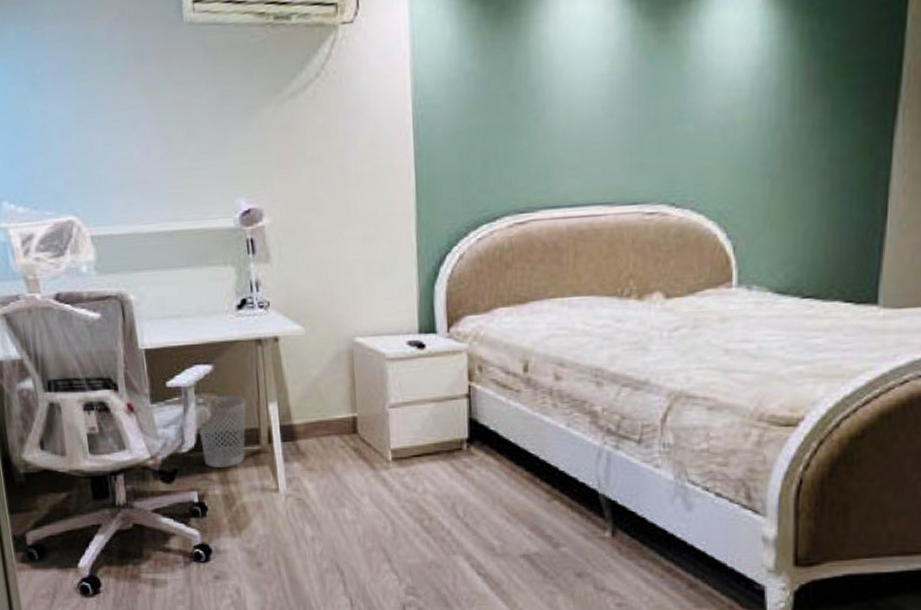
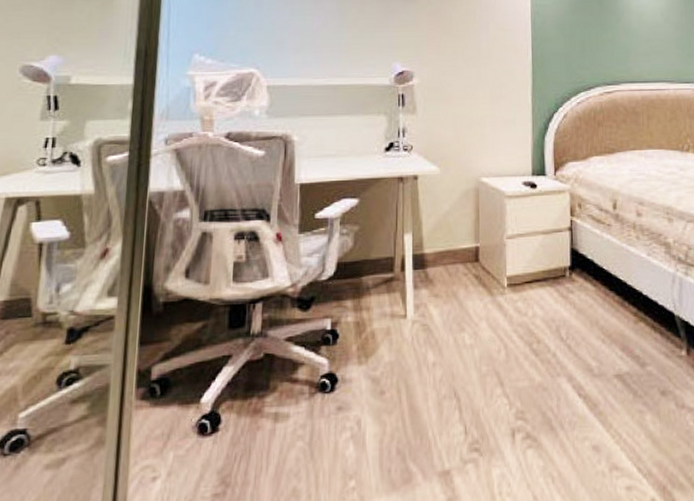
wastebasket: present [199,396,246,469] -> none [340,227,385,296]

